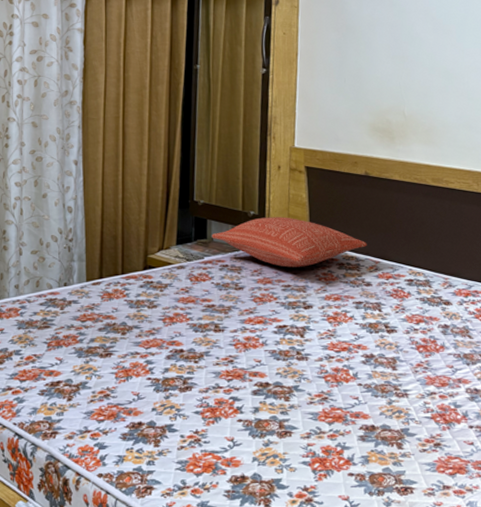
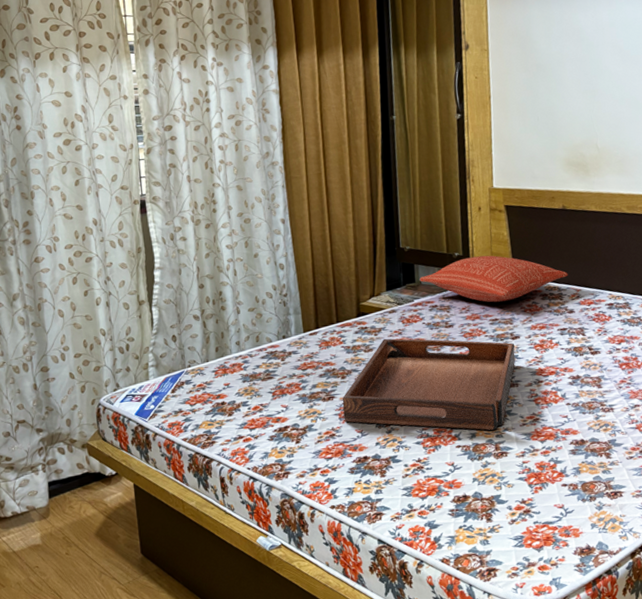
serving tray: none [120,295,307,407] -> present [342,338,516,431]

